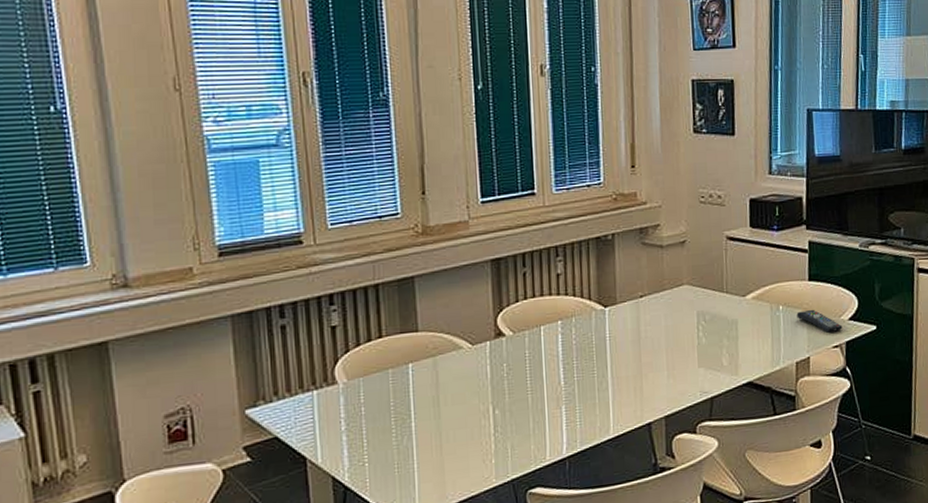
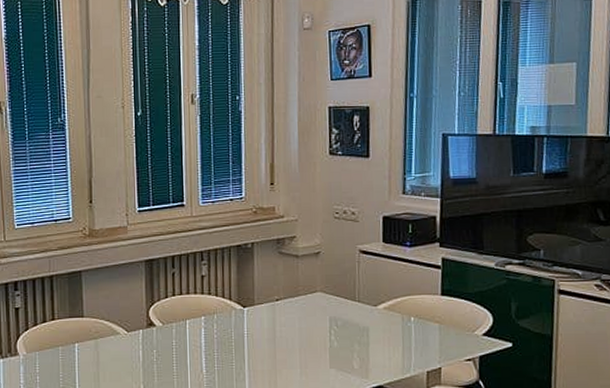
remote control: present [796,309,843,333] -> none [428,322,476,346]

